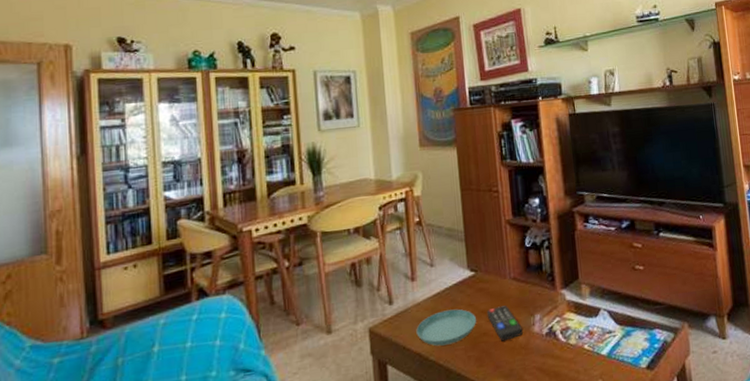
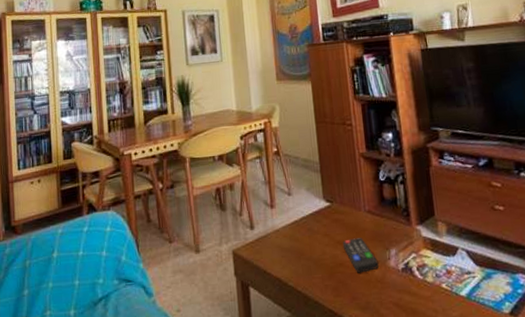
saucer: present [416,309,476,346] -> none [275,238,332,273]

